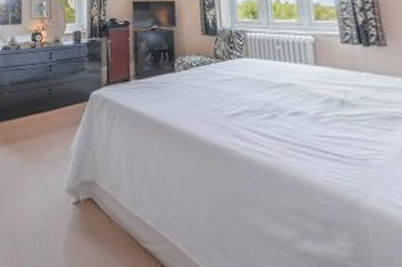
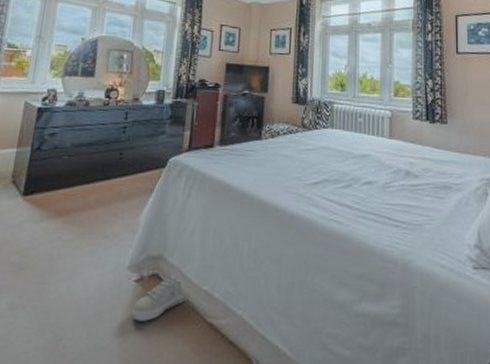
shoe: none [73,200,122,241] -> present [131,275,188,321]

